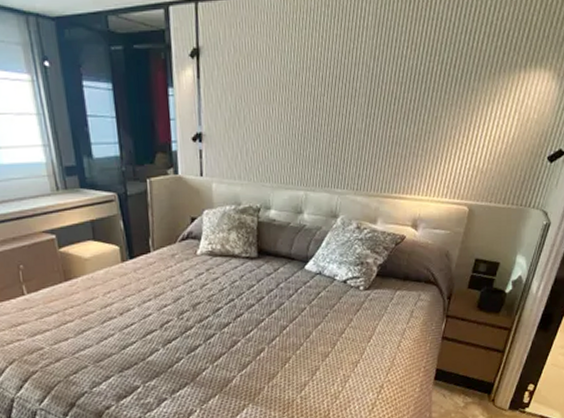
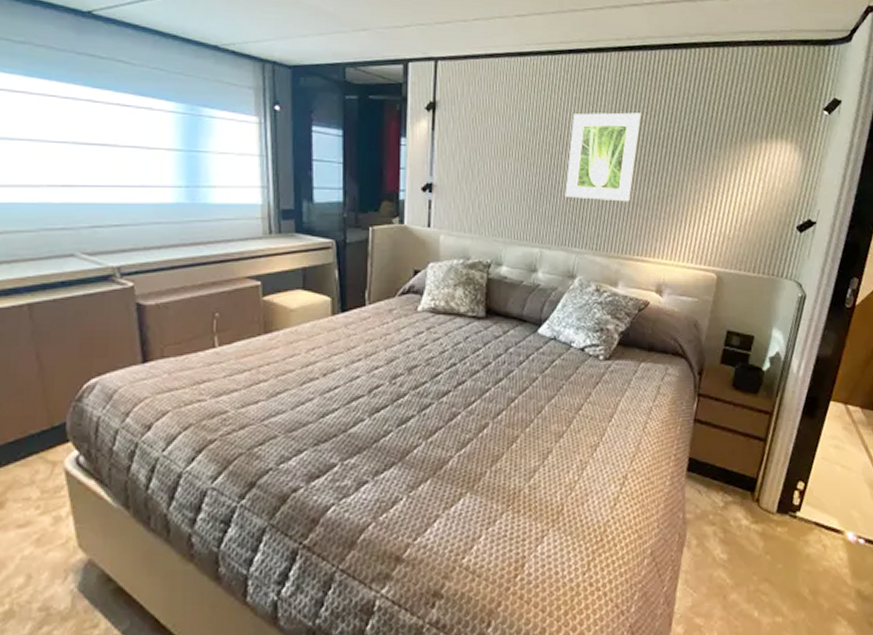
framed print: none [327,47,402,142] -> present [565,112,642,202]

